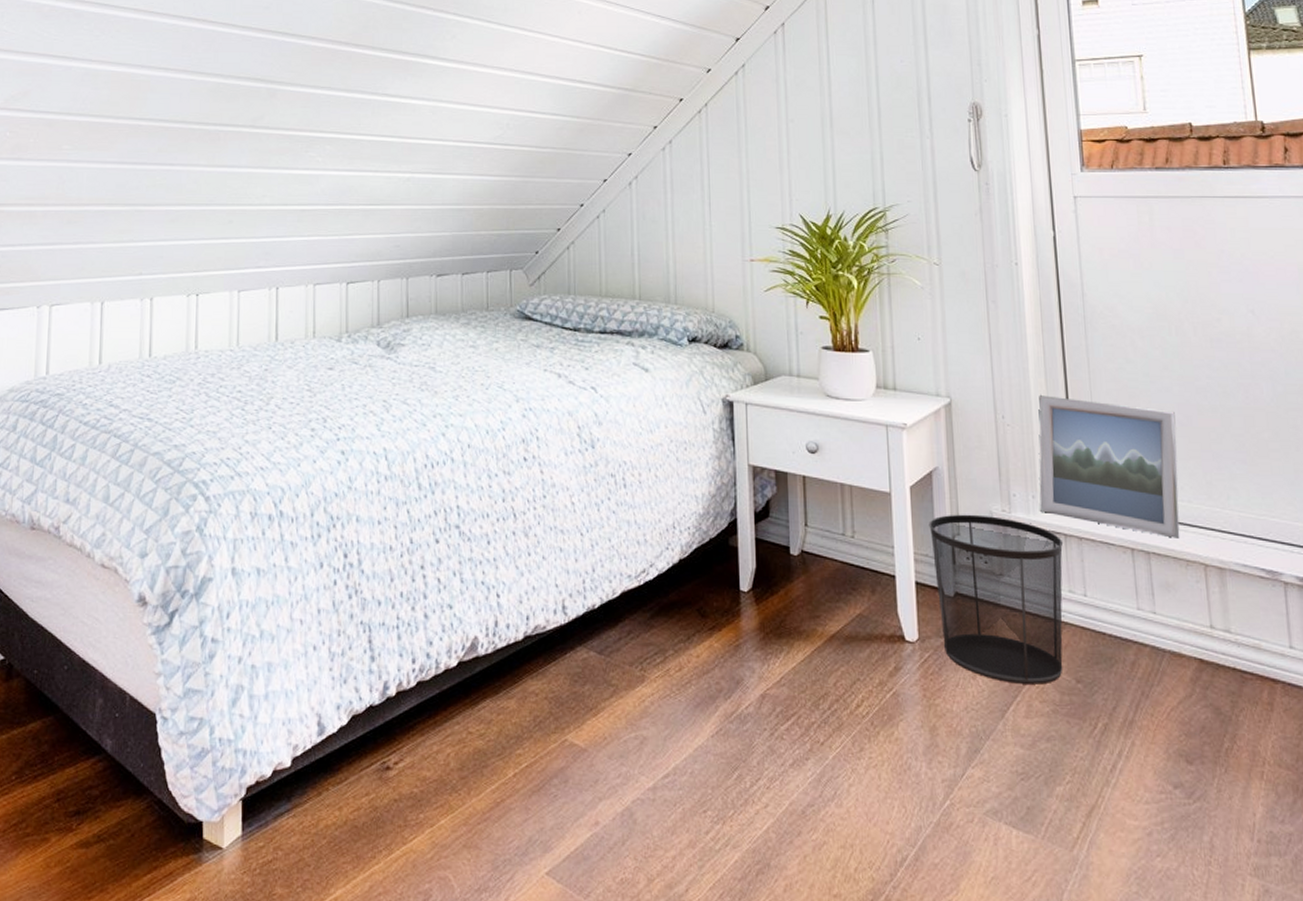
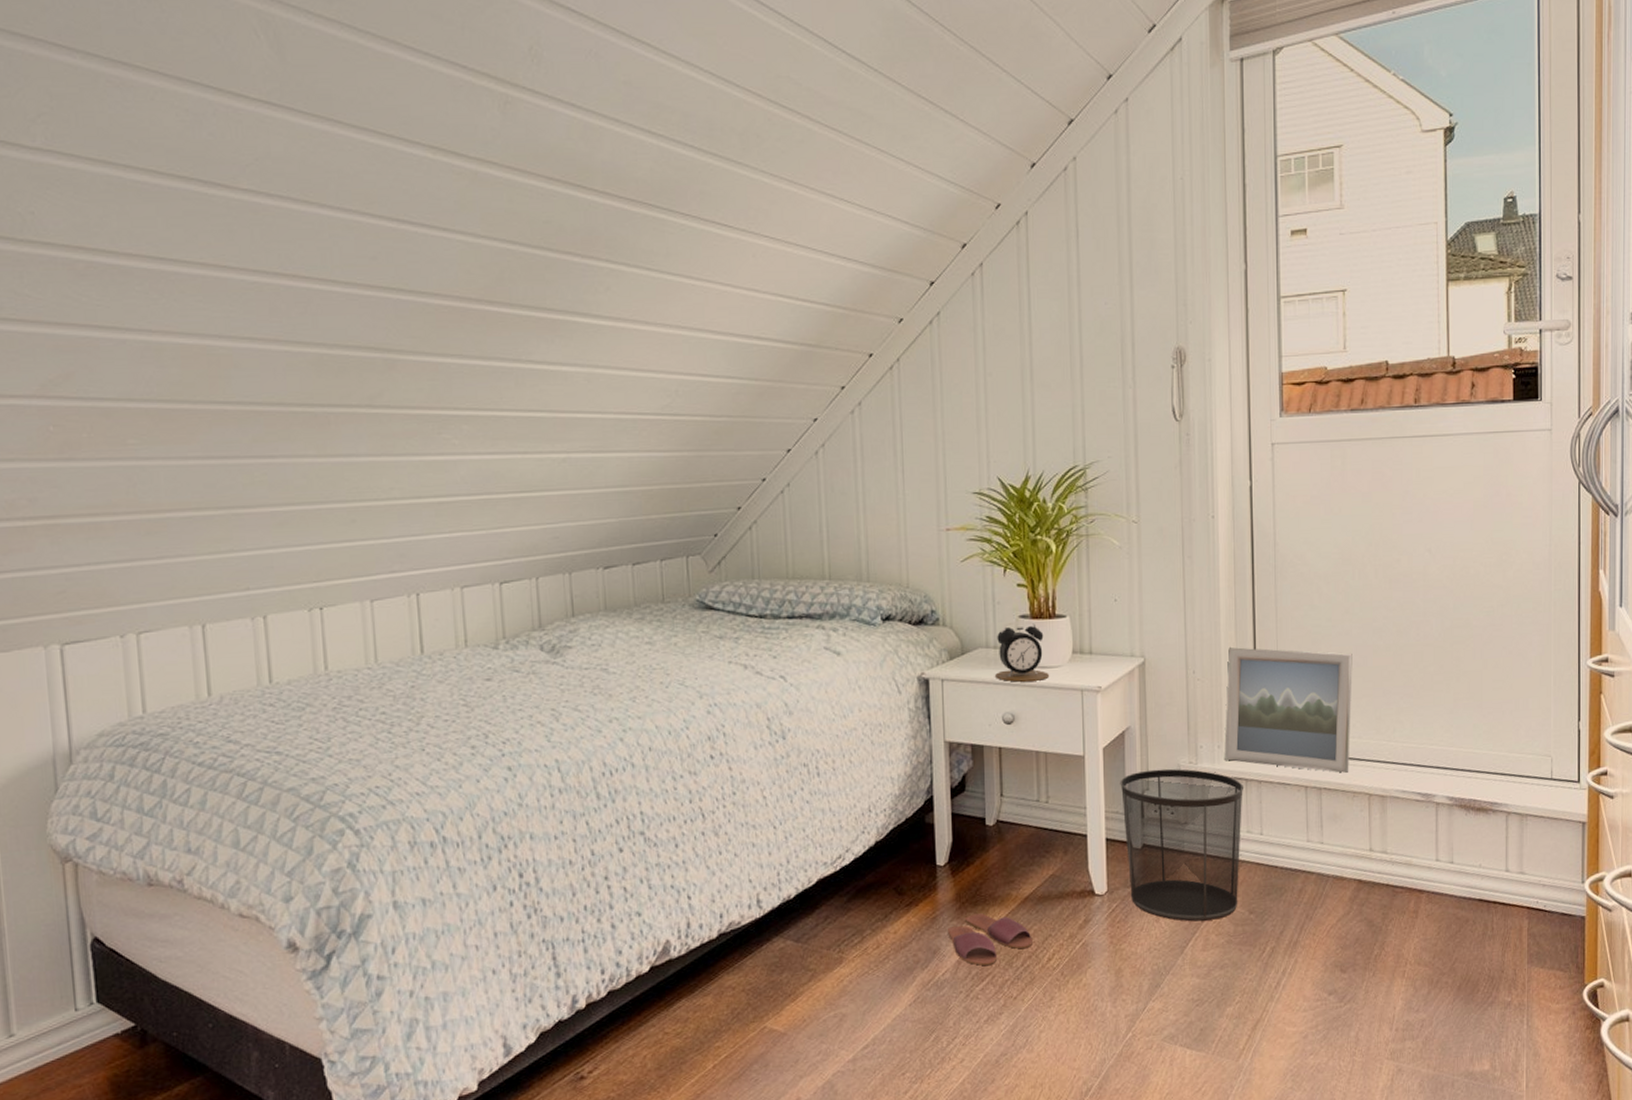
slippers: none [751,646,840,703] -> present [948,913,1033,966]
alarm clock: none [799,352,853,412] -> present [995,621,1049,682]

